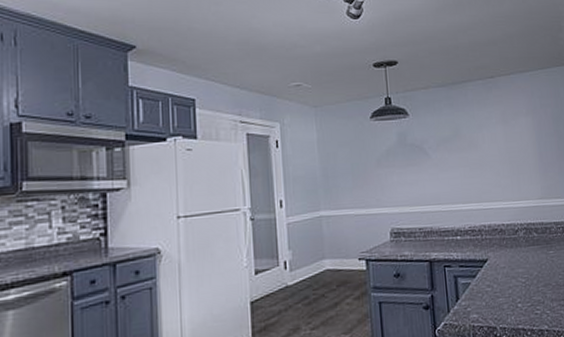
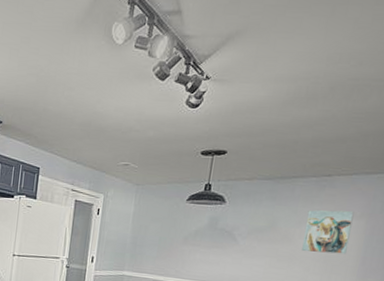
wall art: none [483,110,525,155] -> present [302,210,354,255]

